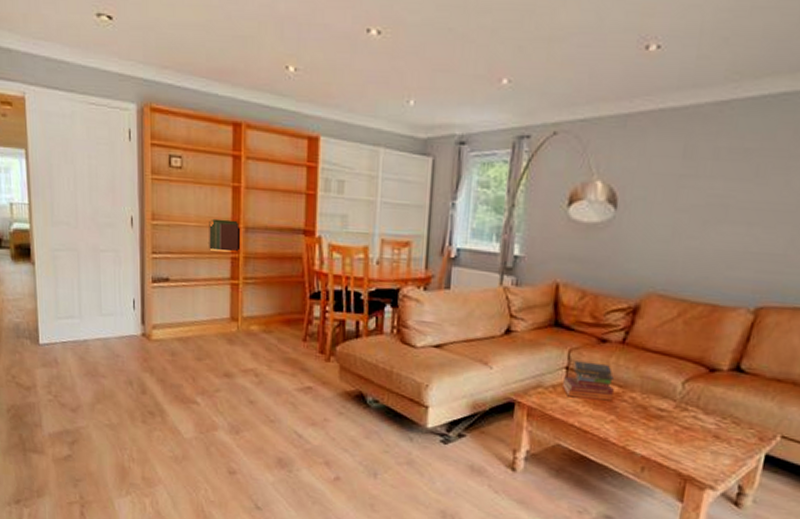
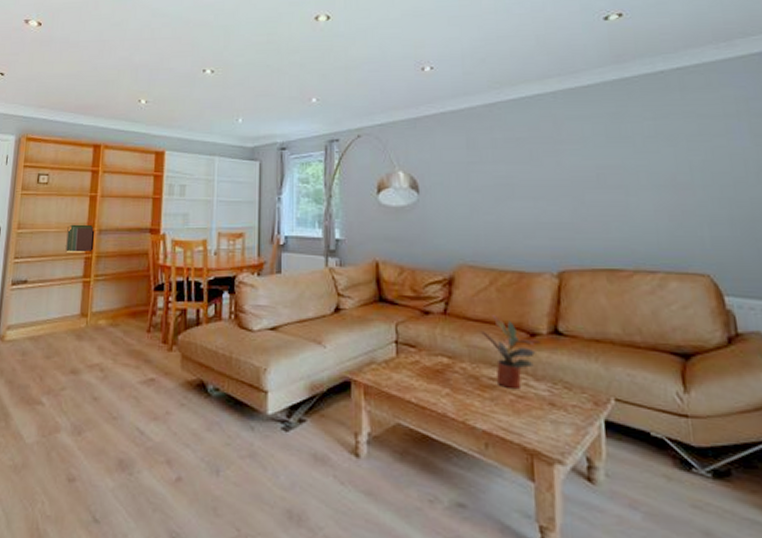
books: present [561,360,615,401] -> none [393,334,444,373]
potted plant: none [658,348,719,422] -> present [481,315,541,390]

